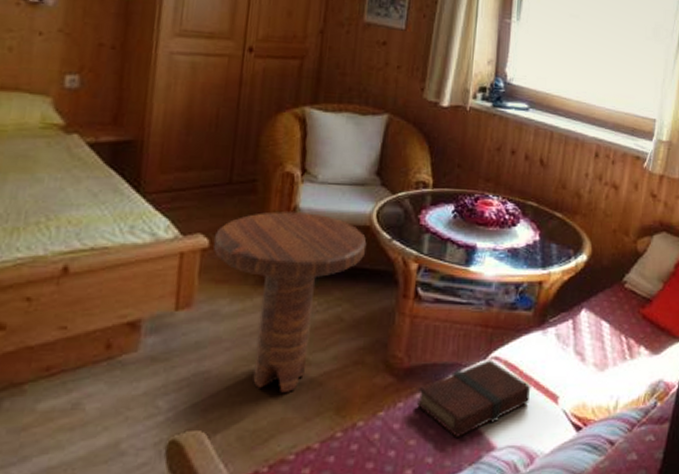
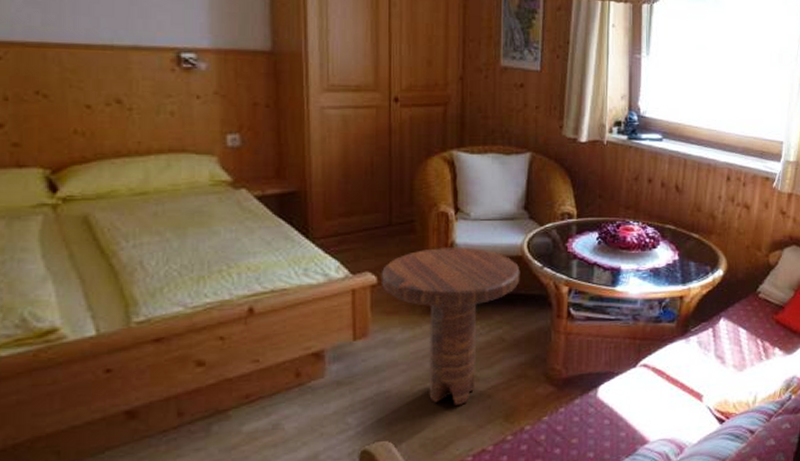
book: present [416,360,531,439] -> none [576,367,678,436]

